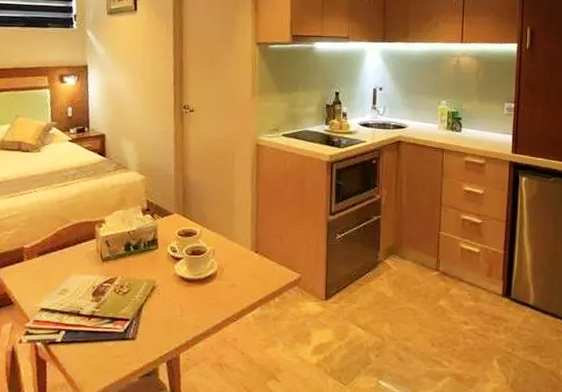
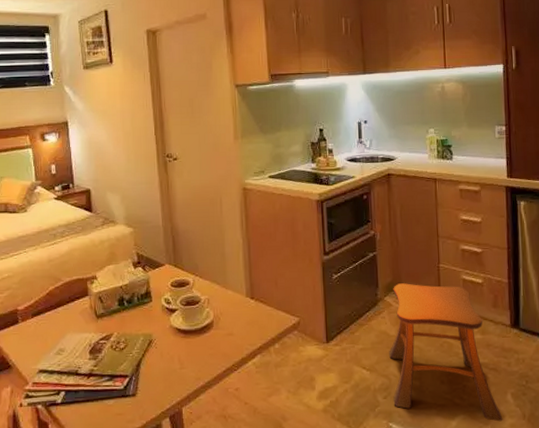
stool: none [384,247,487,386] -> present [389,283,503,422]

